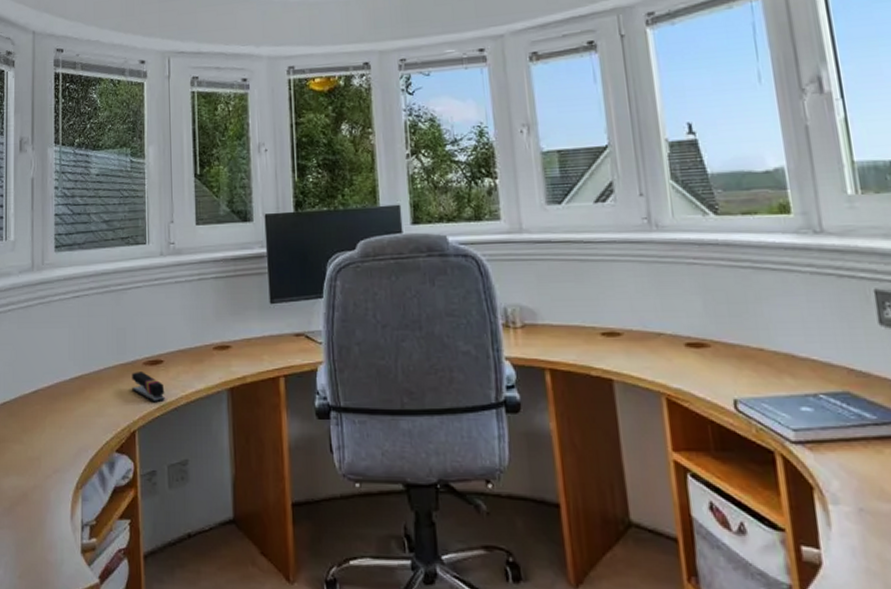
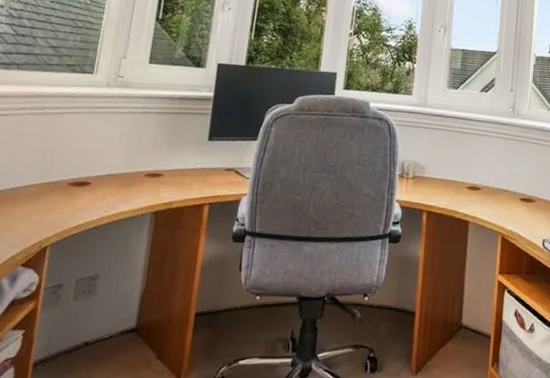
stapler: present [131,372,165,403] -> none [50,191,87,221]

